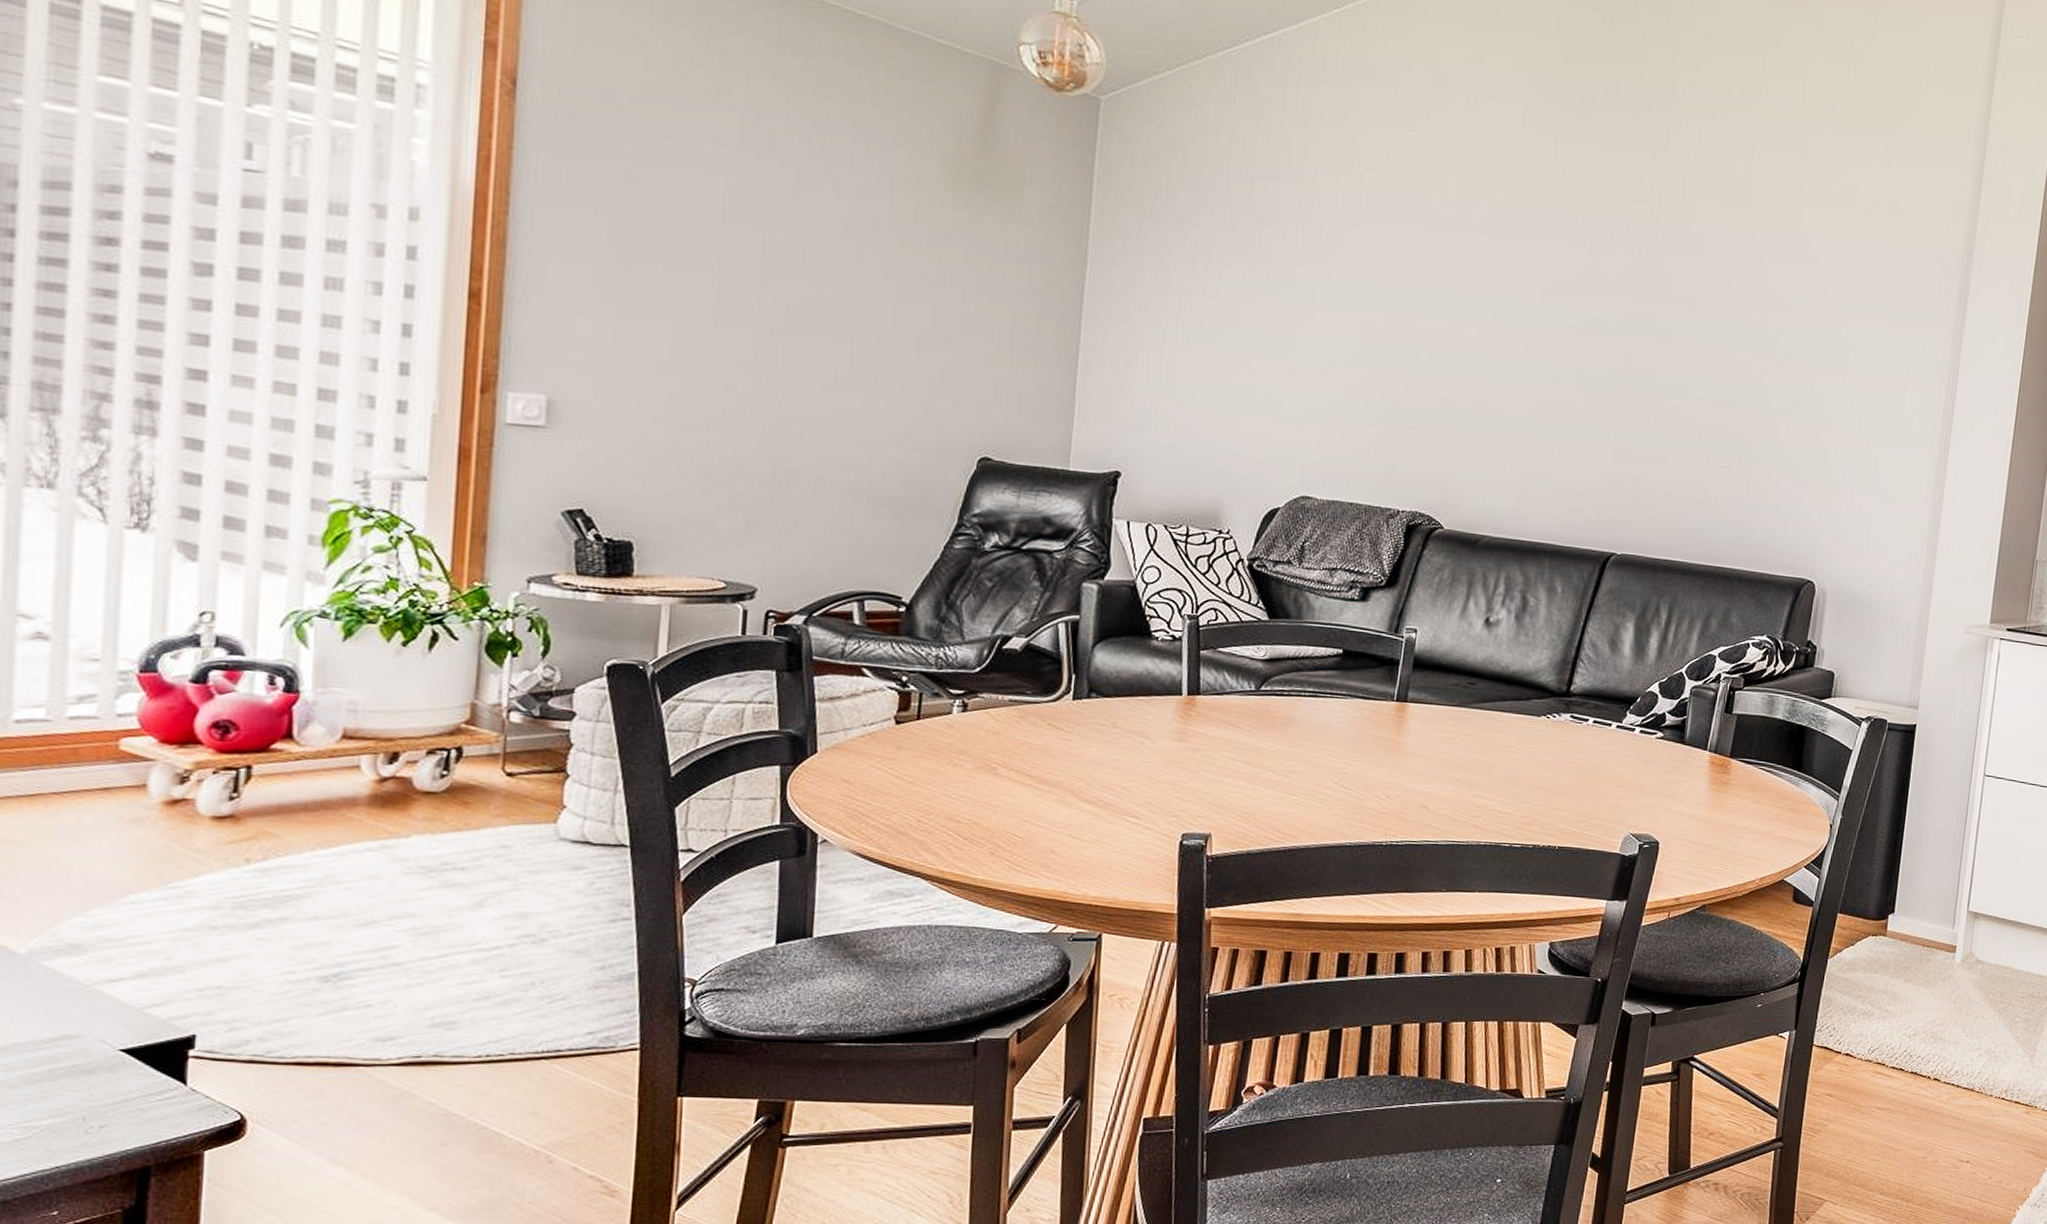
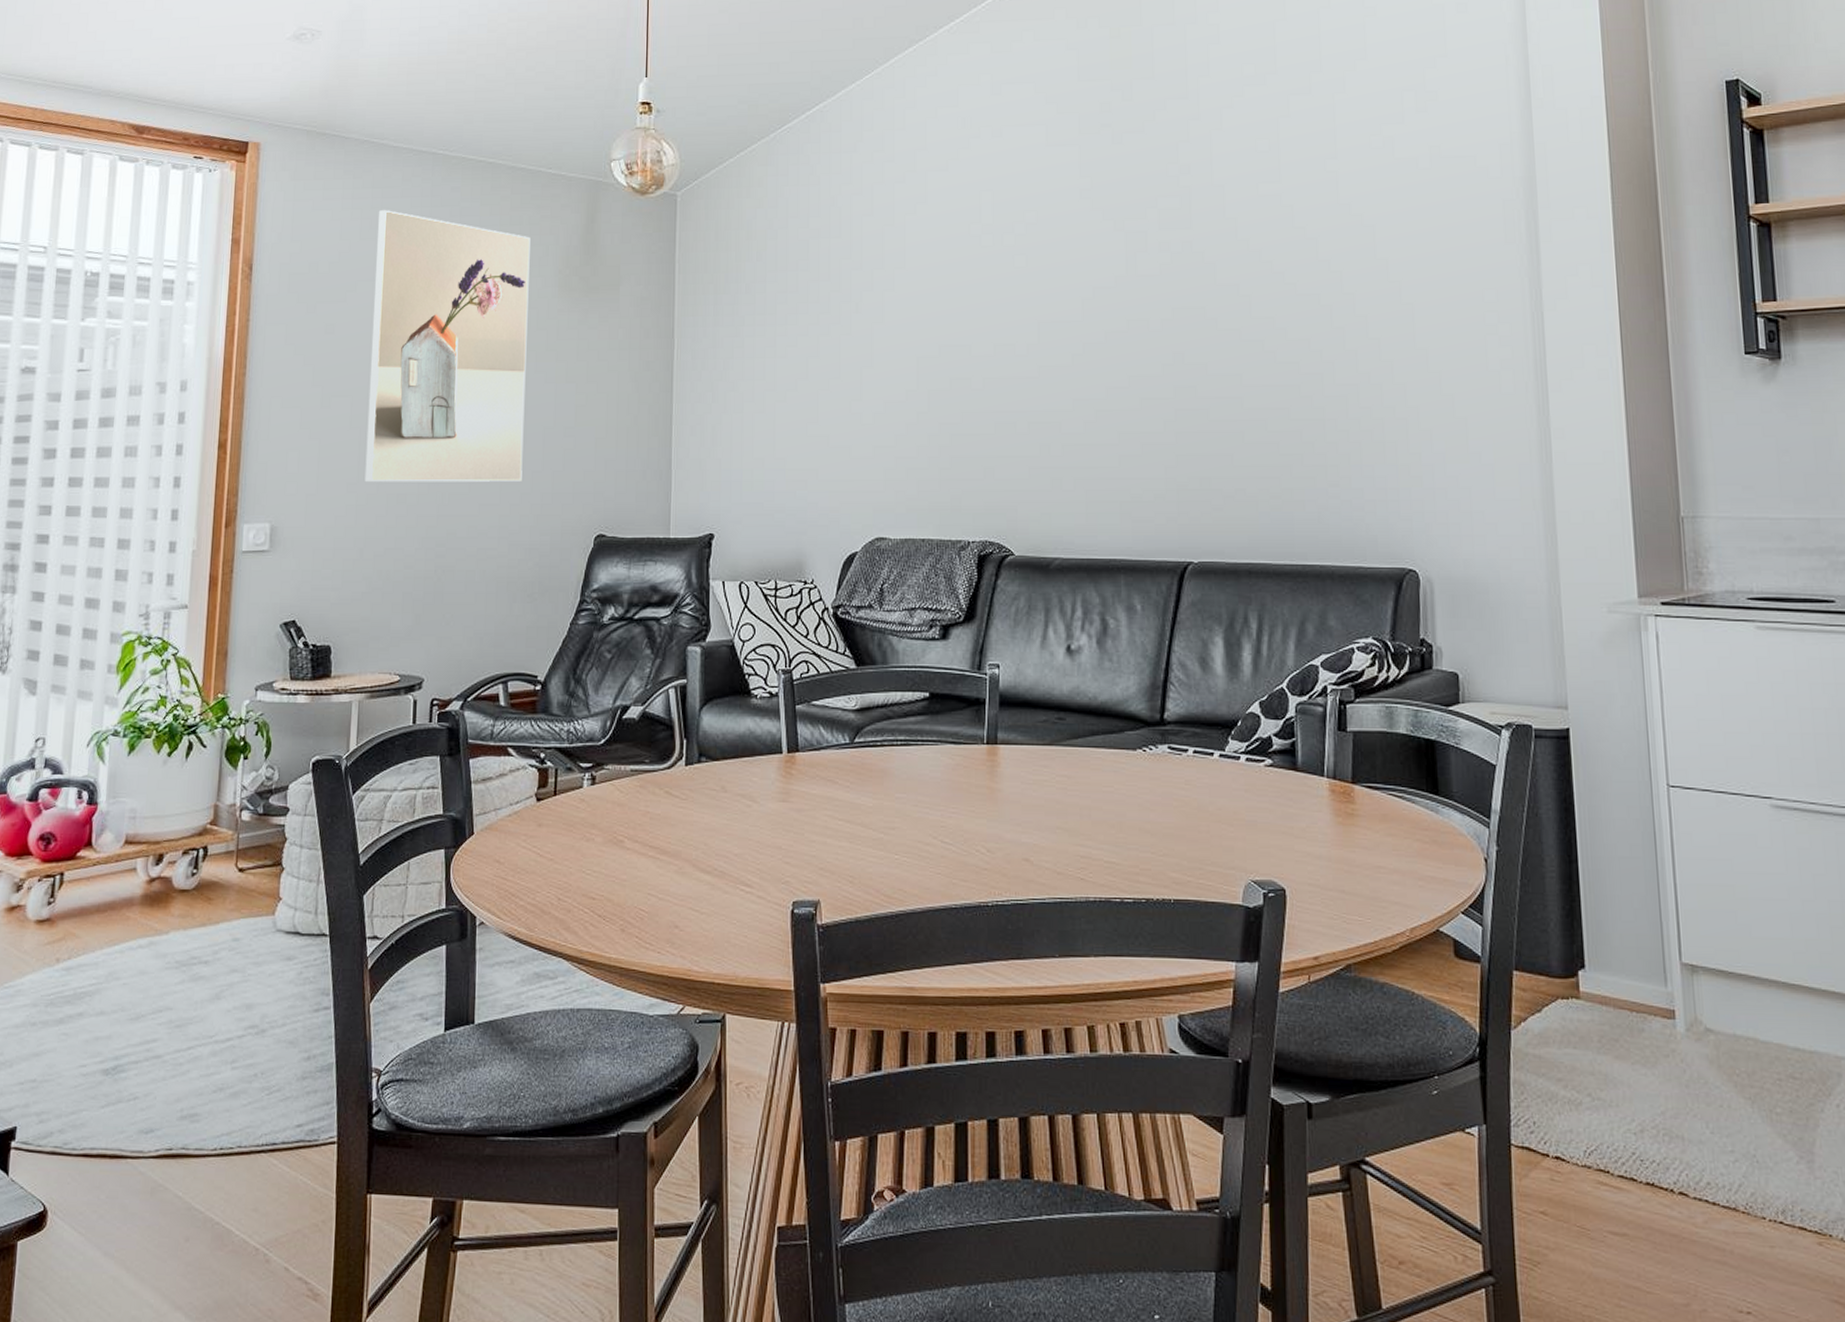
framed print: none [680,44,911,389] -> present [364,210,531,483]

